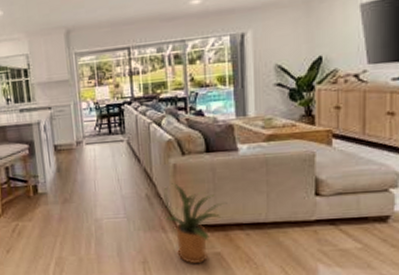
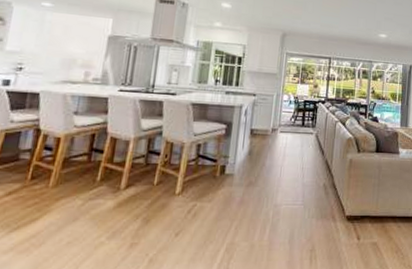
house plant: present [163,183,227,263] -> none [336,176,387,252]

